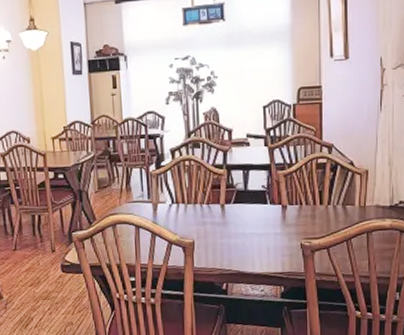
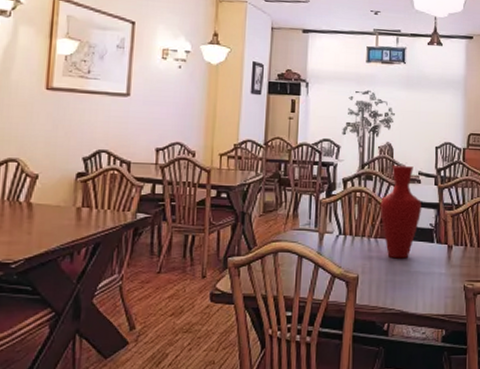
vase: none [209,129,253,223] -> present [380,164,422,259]

